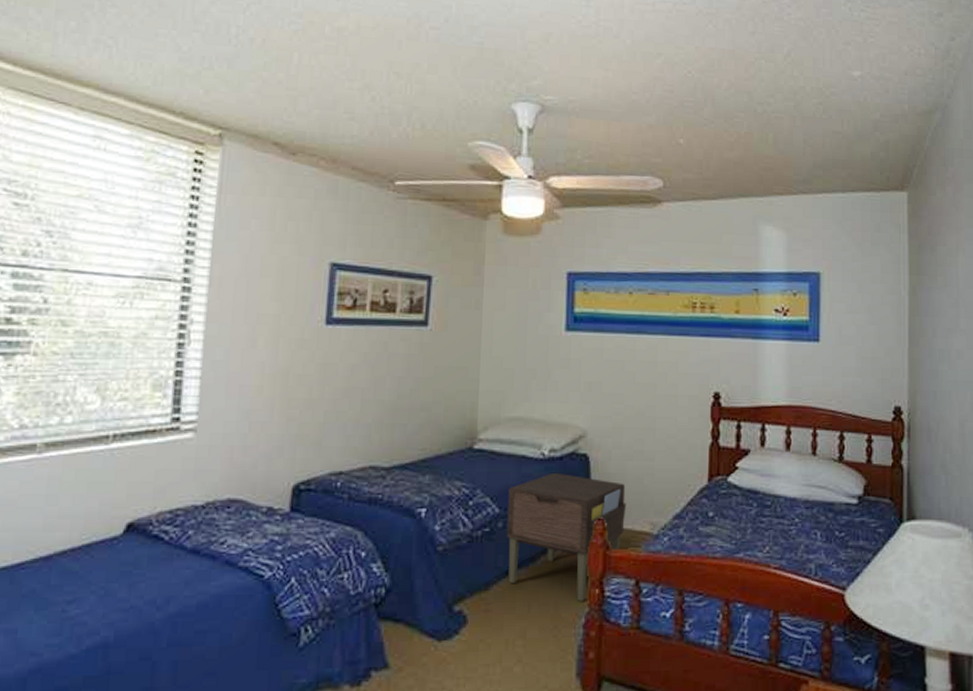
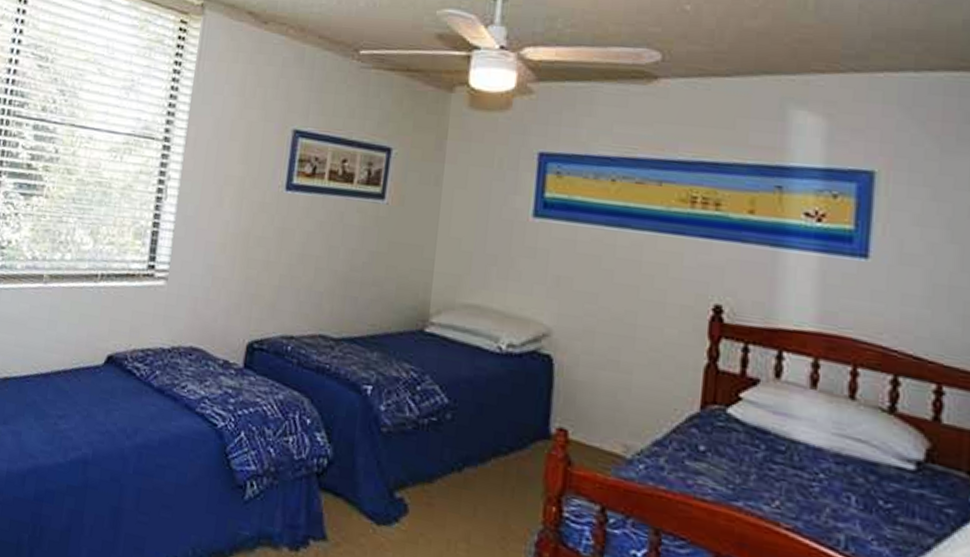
nightstand: present [506,472,627,601] -> none [454,369,595,517]

